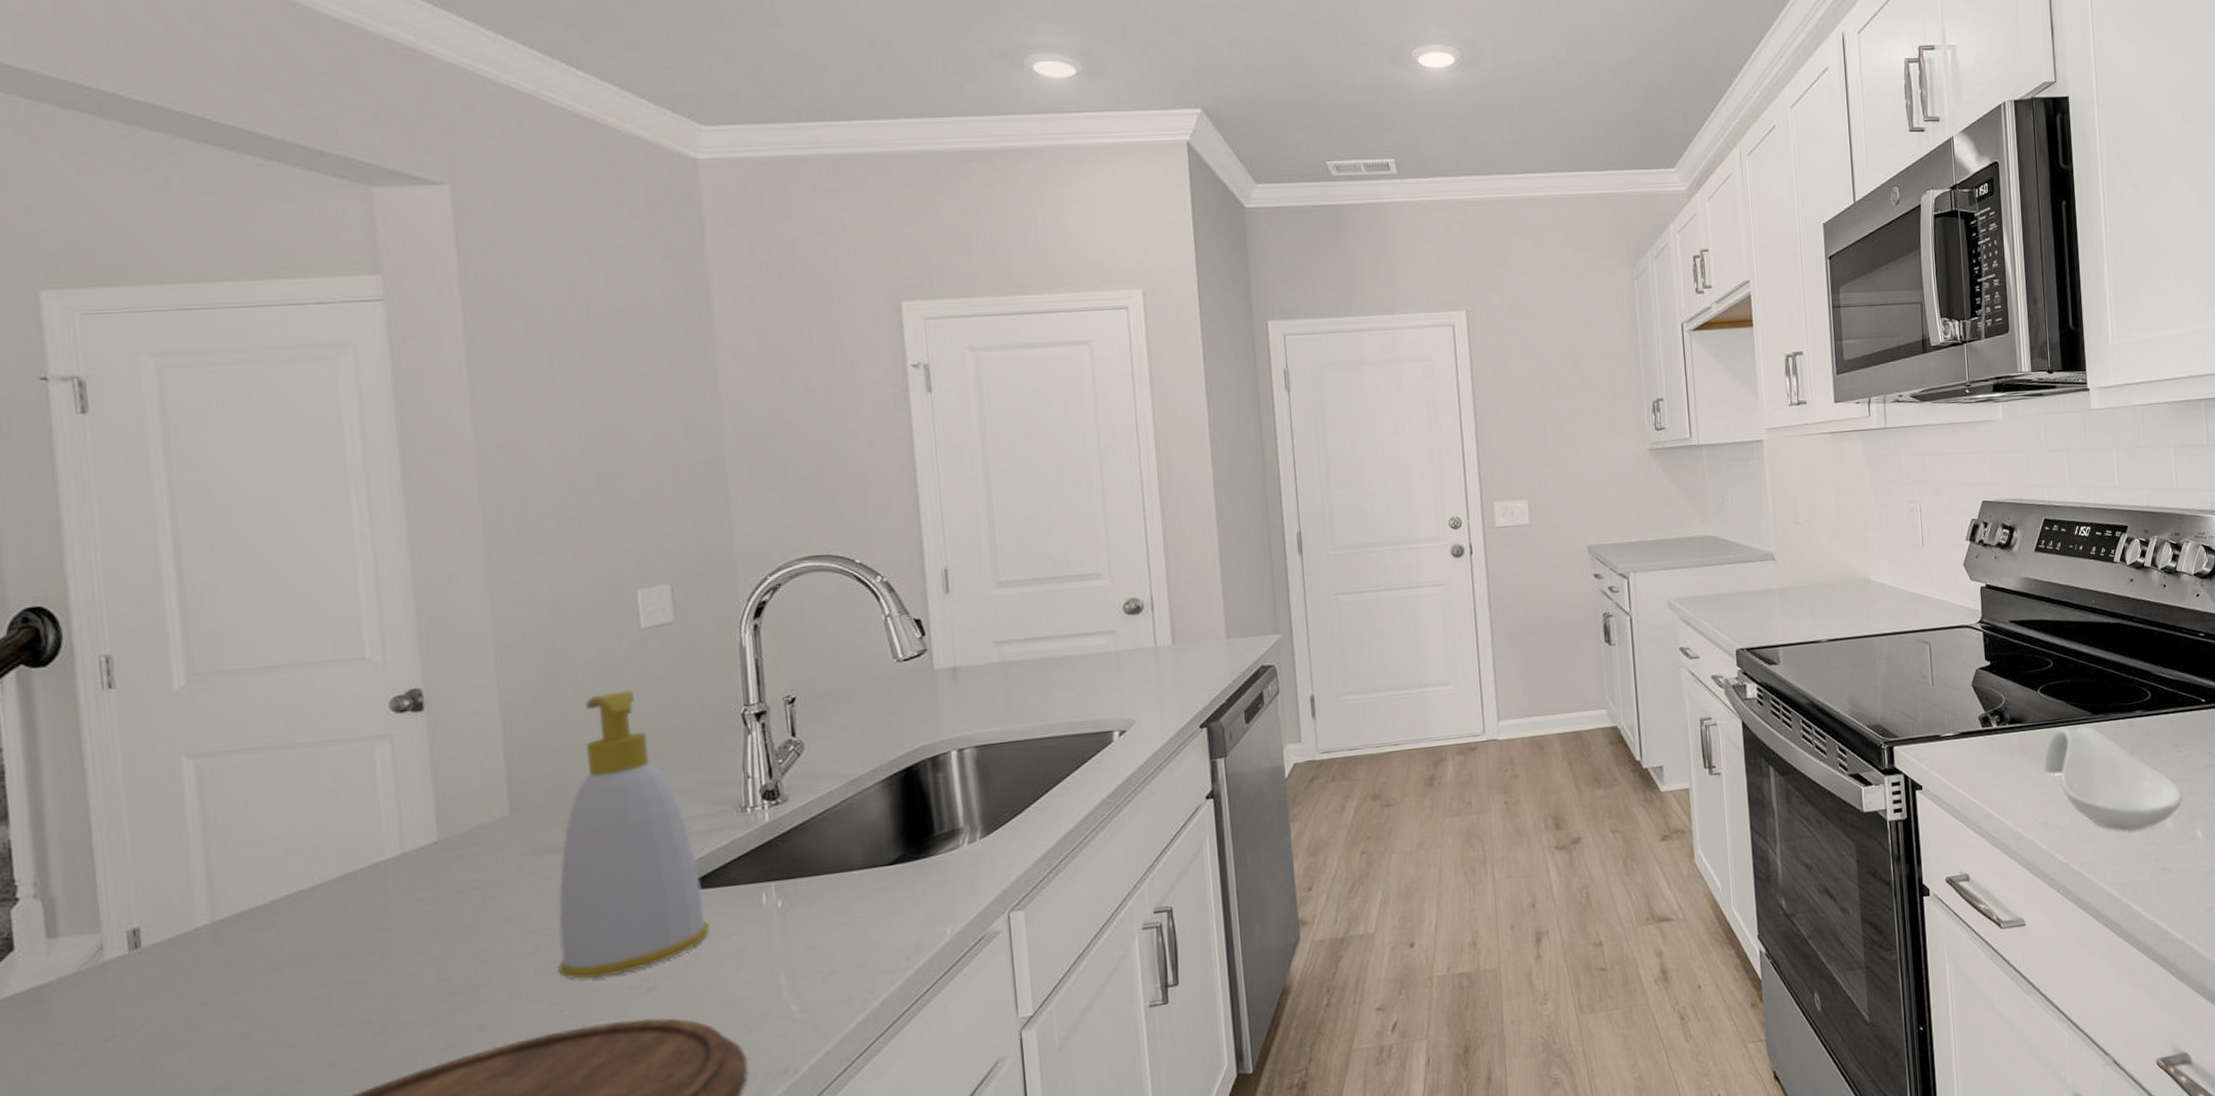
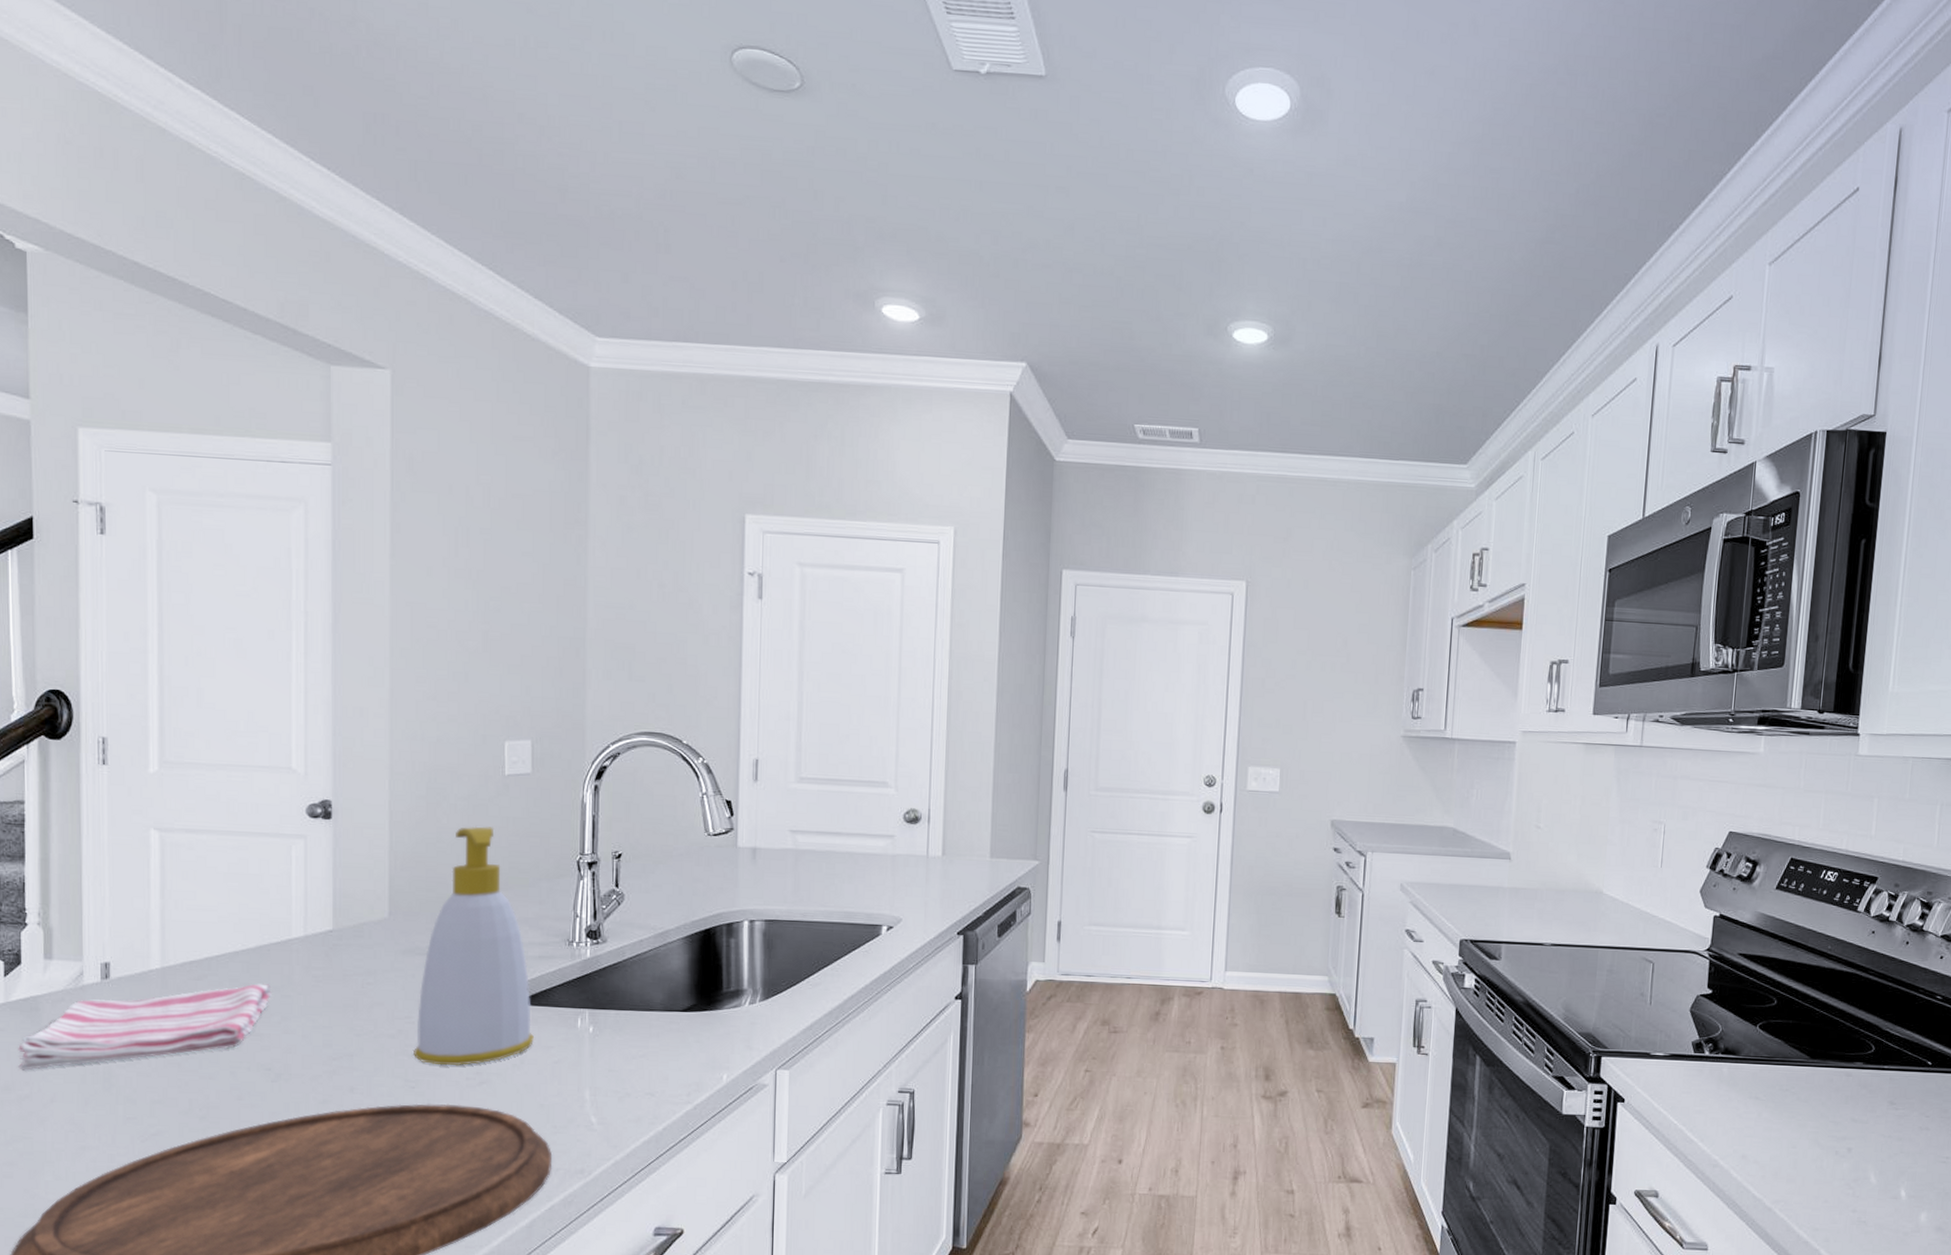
dish towel: none [18,919,365,1082] -> present [18,983,272,1071]
spoon rest: present [2044,726,2182,831] -> none [1751,1066,1891,1180]

